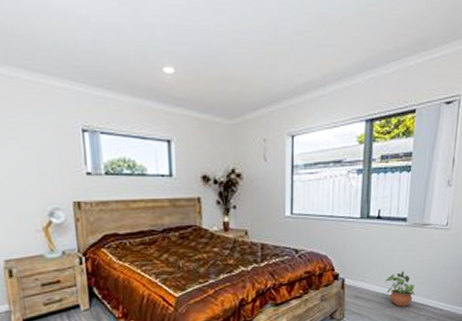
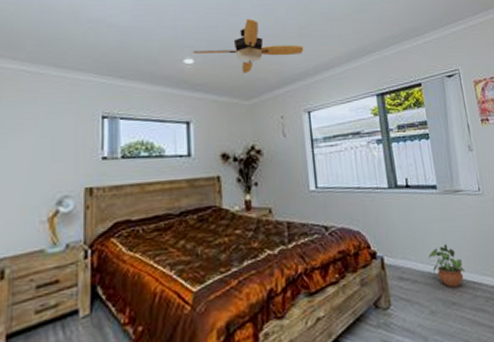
ceiling fan: none [173,17,295,88] -> present [193,18,304,74]

